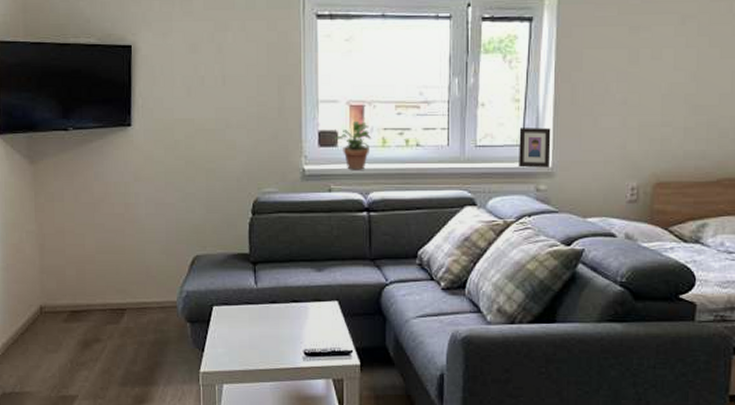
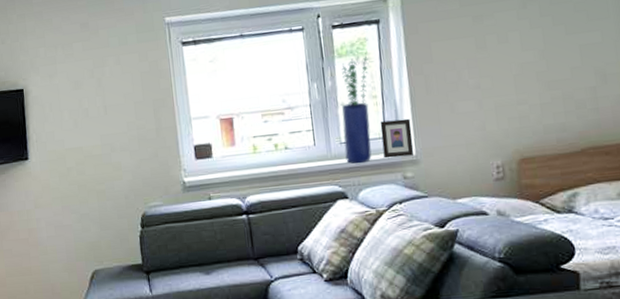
potted plant: present [333,121,372,170] -> none [208,132,244,178]
vase: none [479,52,516,169] -> present [342,53,372,163]

